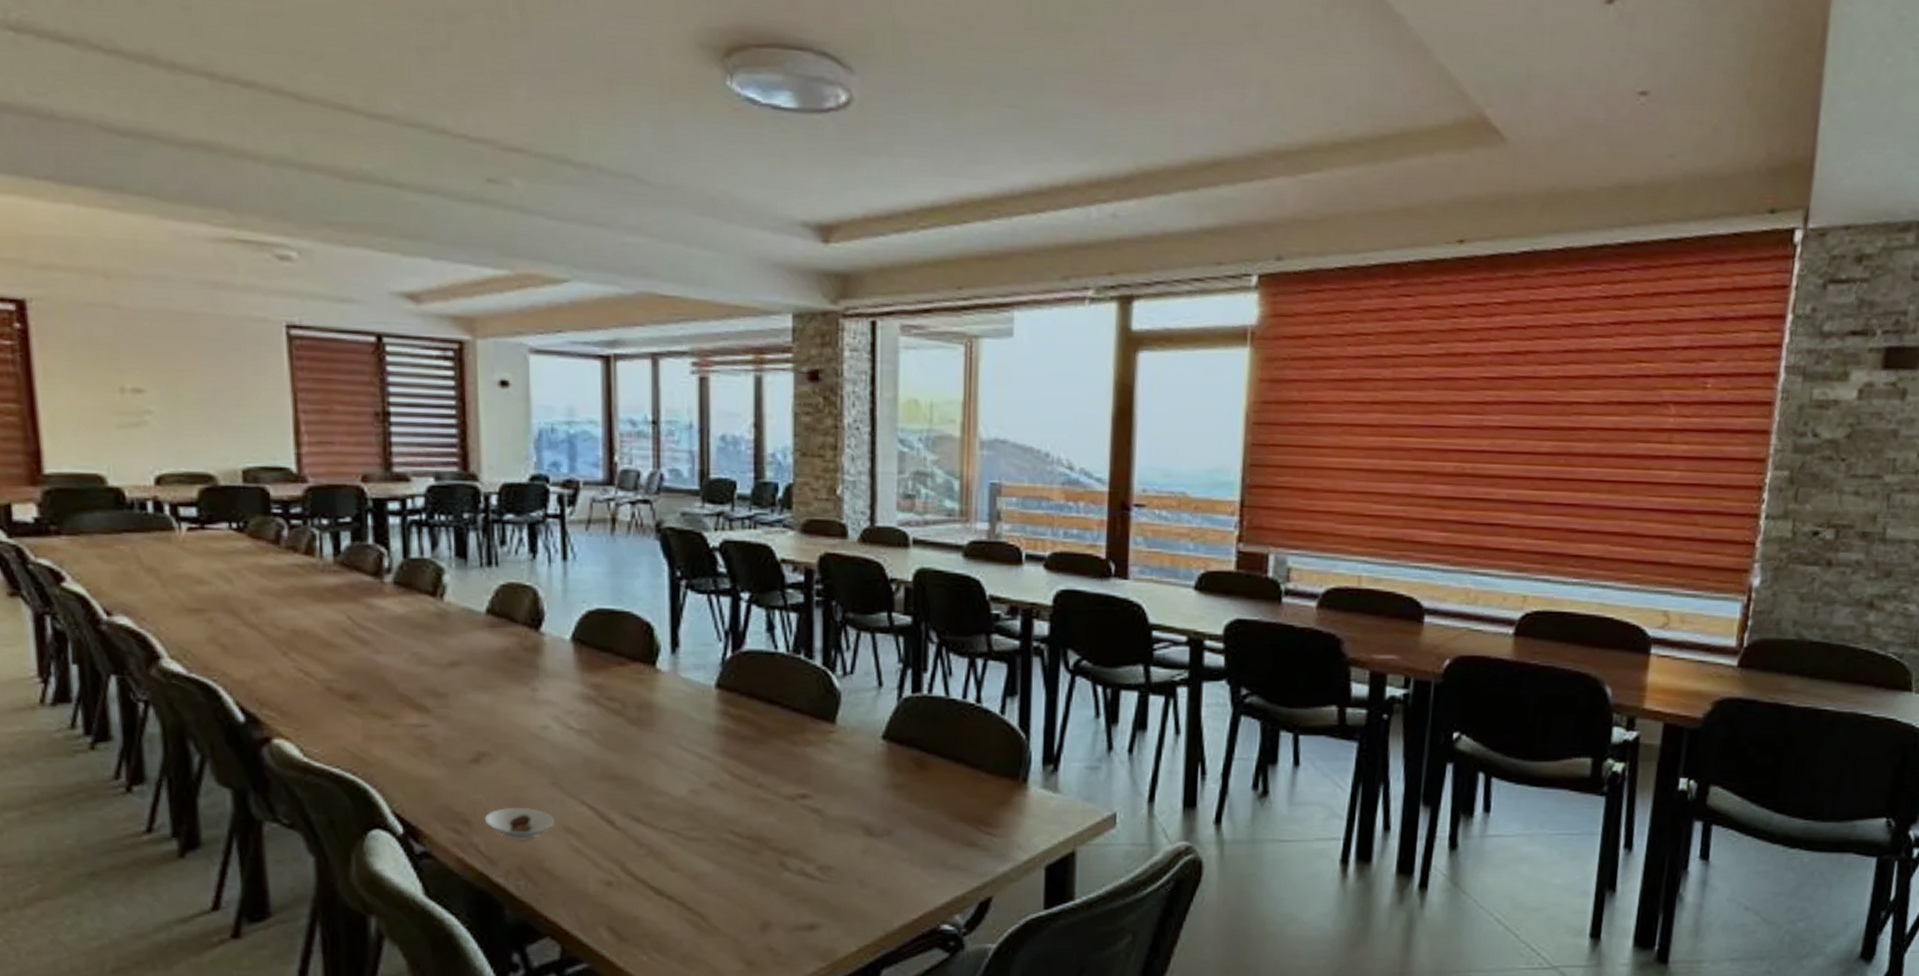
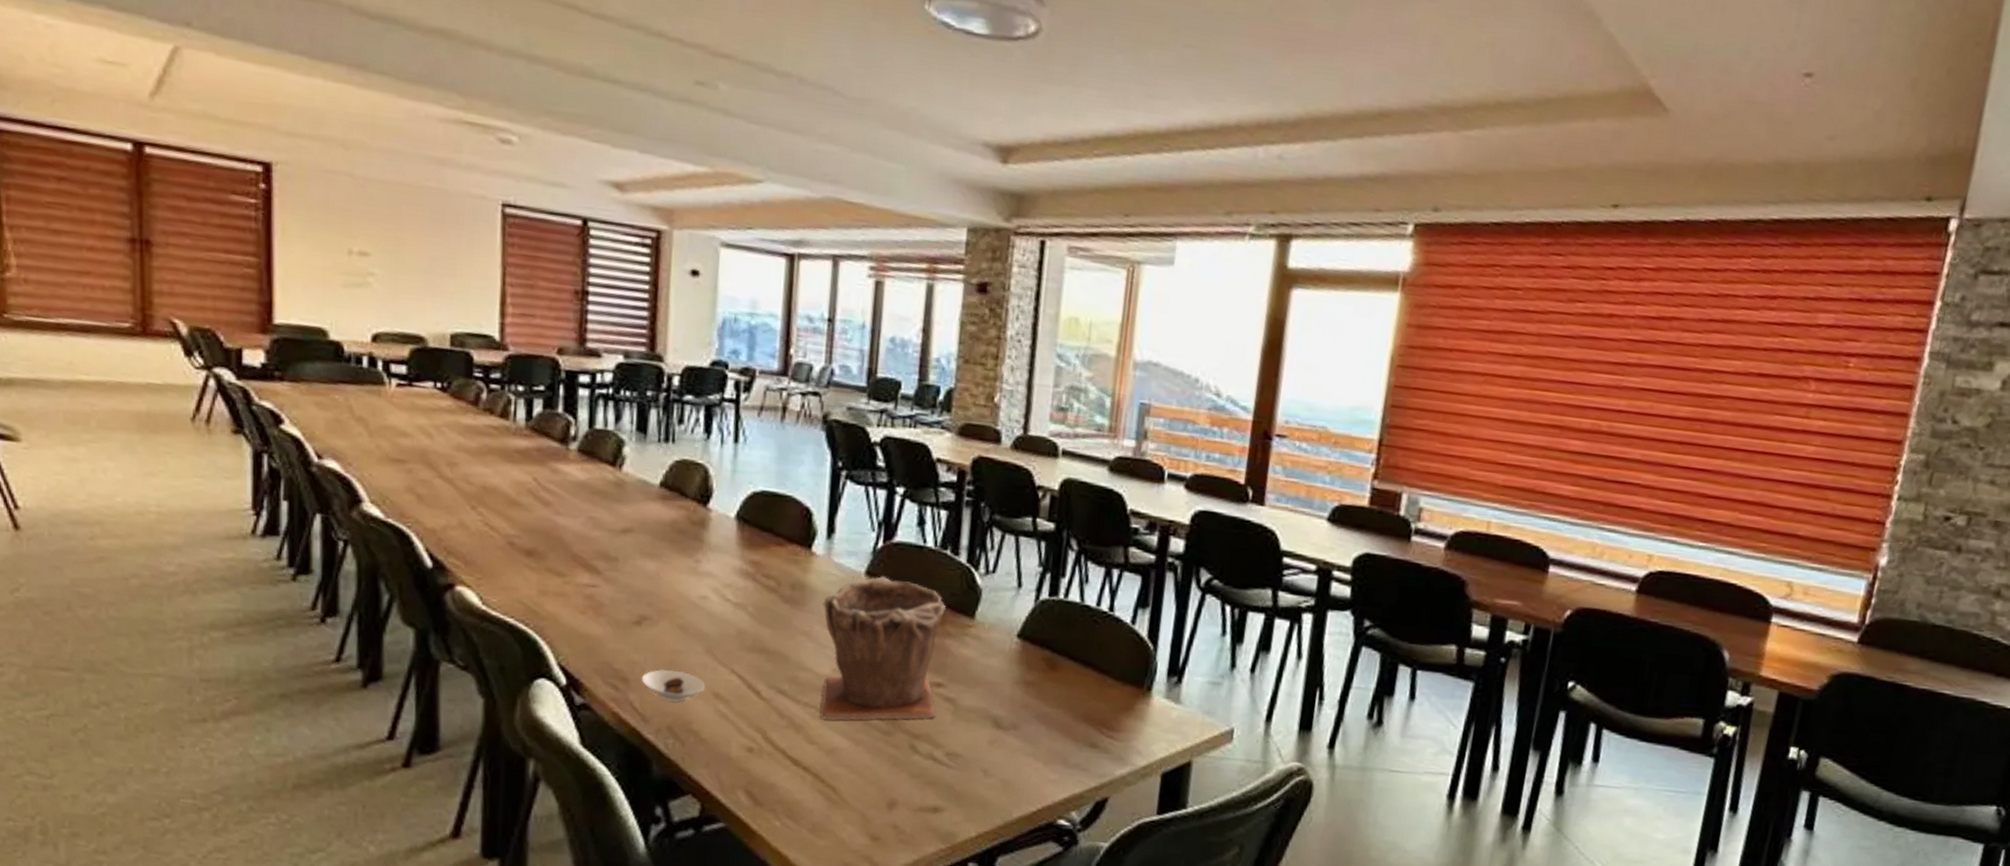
plant pot: none [673,688,804,844] -> present [820,576,946,721]

